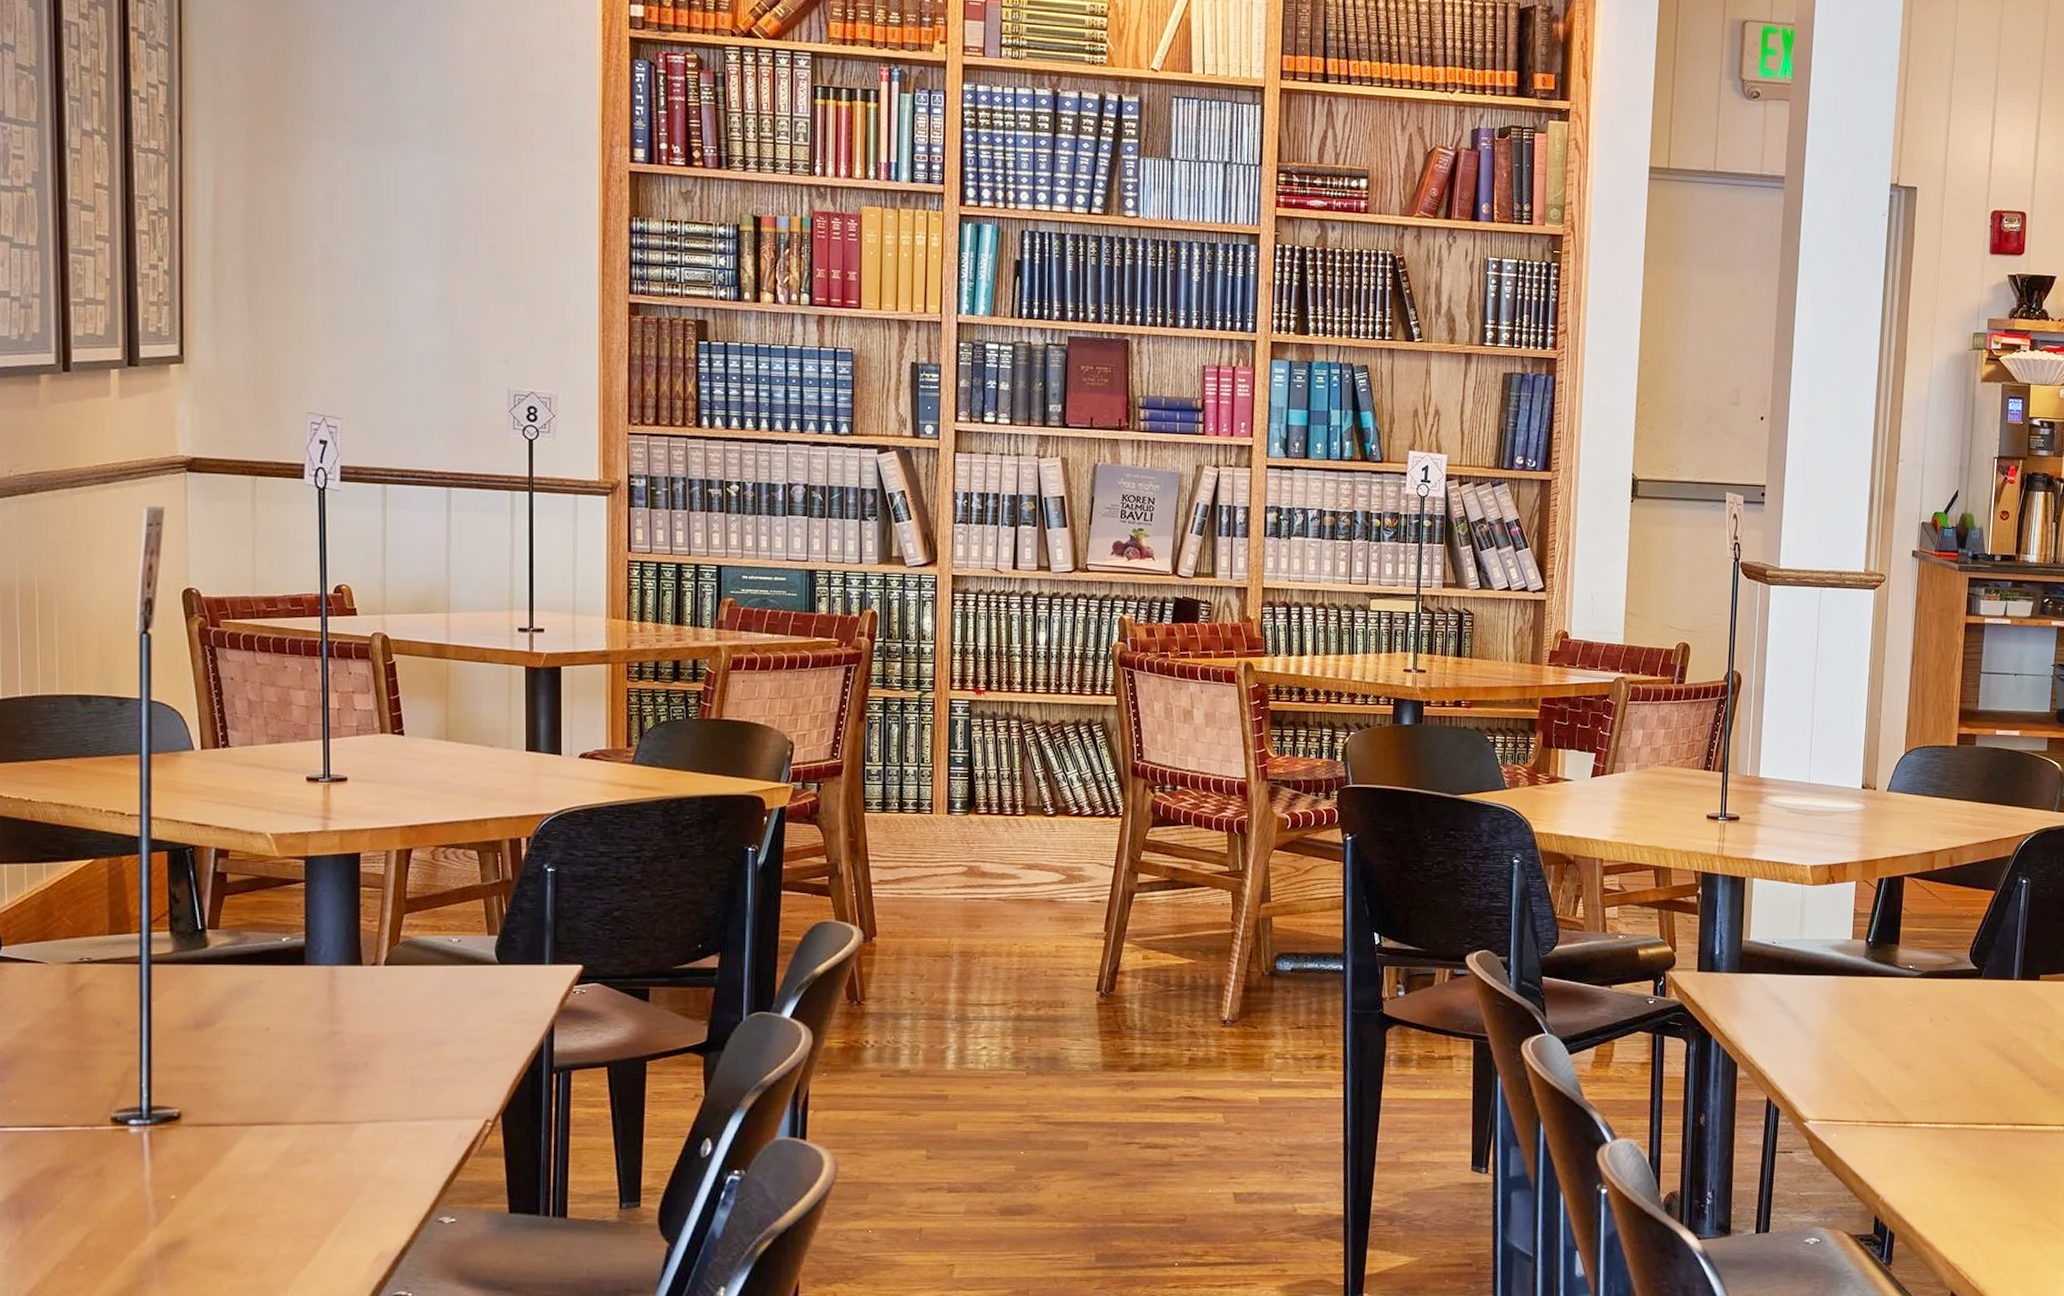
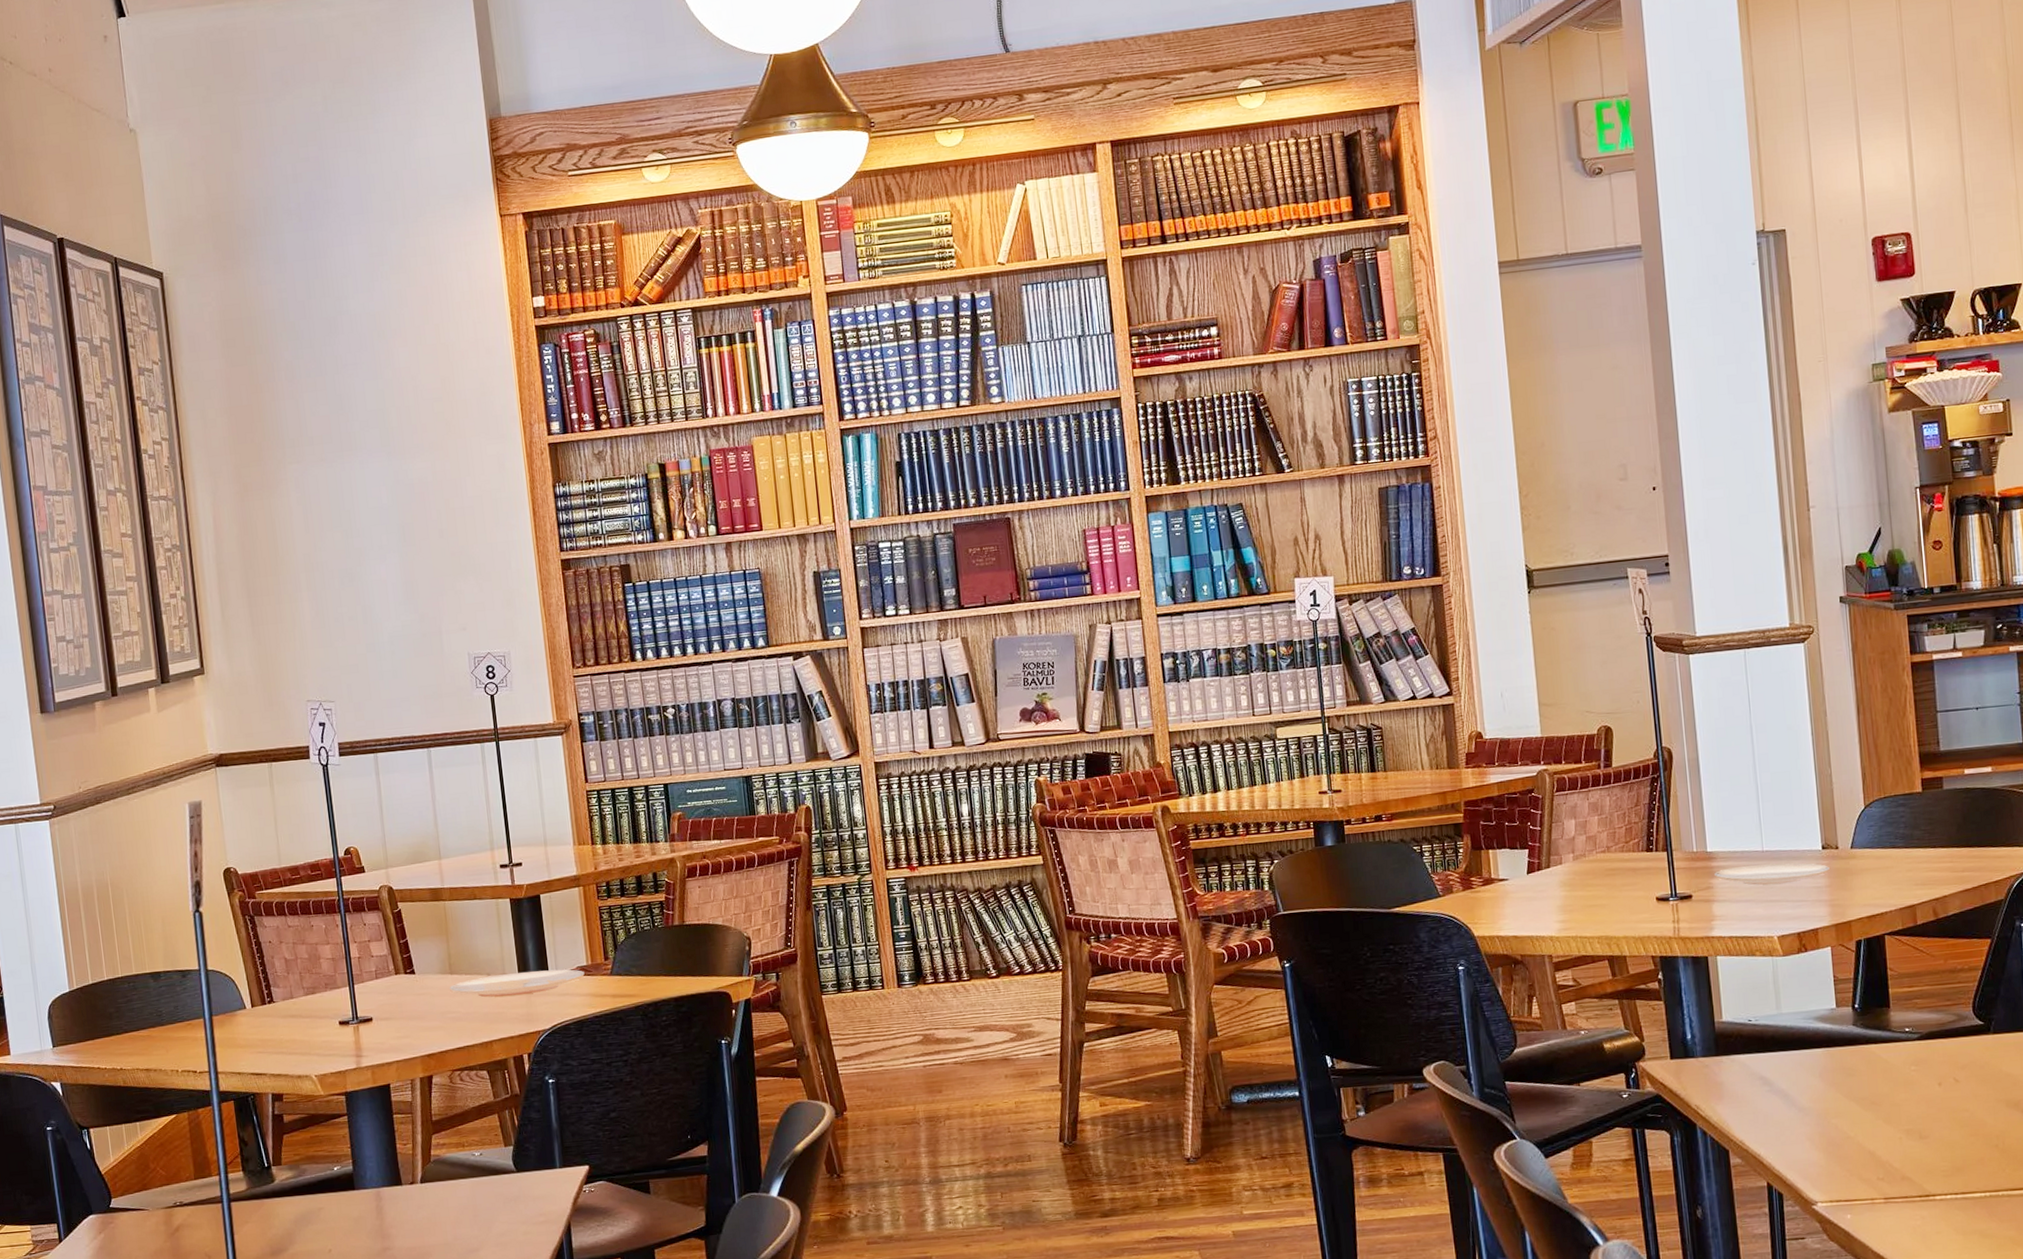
plate: none [442,748,602,773] -> present [449,969,585,997]

